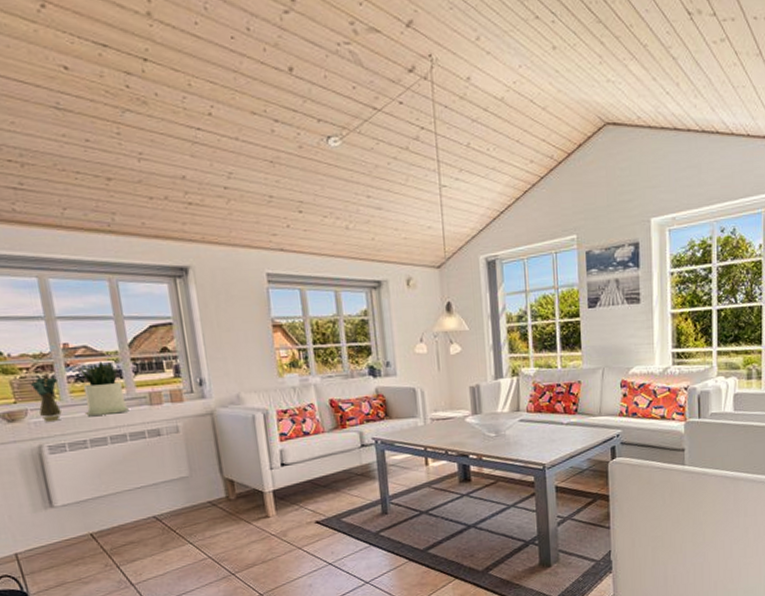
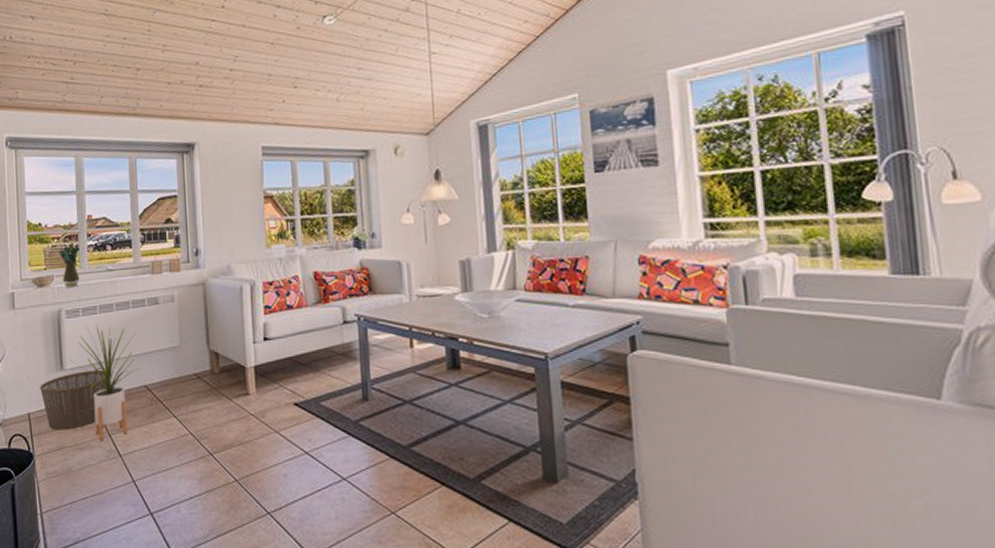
basket: none [25,502,113,568] -> present [39,368,111,430]
house plant: none [61,459,146,574] -> present [70,324,140,442]
planter: present [78,361,130,417] -> none [97,232,135,284]

